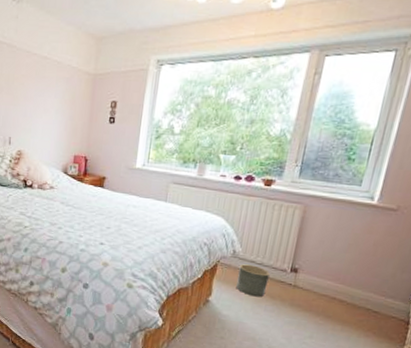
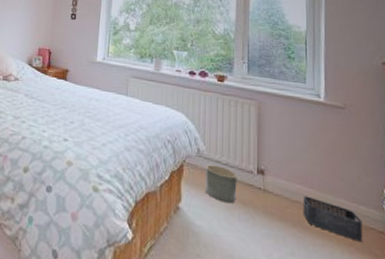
storage bin: none [328,290,386,328] -> present [303,195,363,242]

